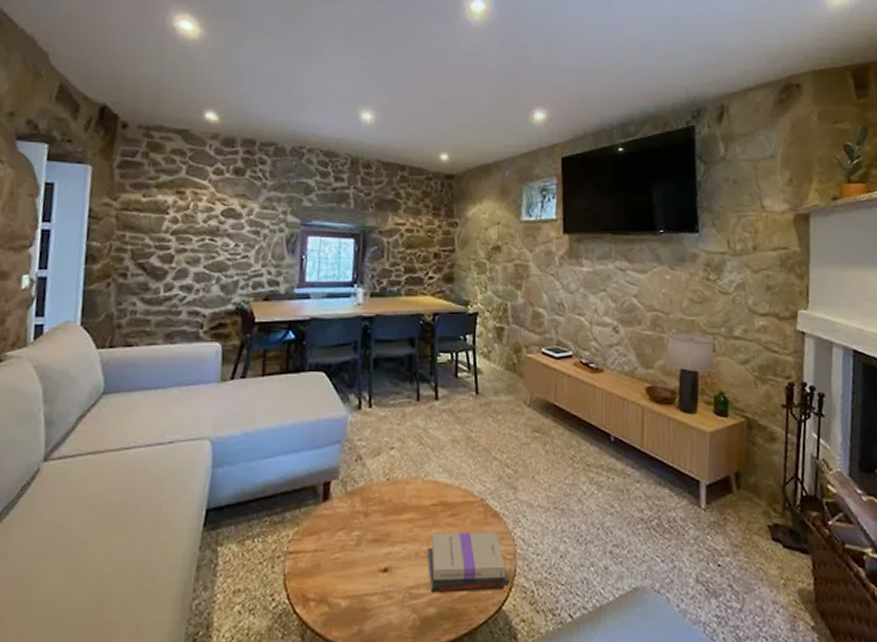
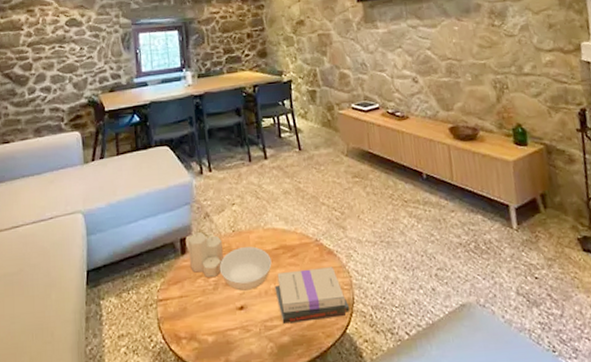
candle: none [332,476,373,530] -> present [188,231,223,277]
bowl: none [365,500,428,550] -> present [219,246,272,291]
table lamp: present [666,332,714,414] -> none [463,74,510,147]

